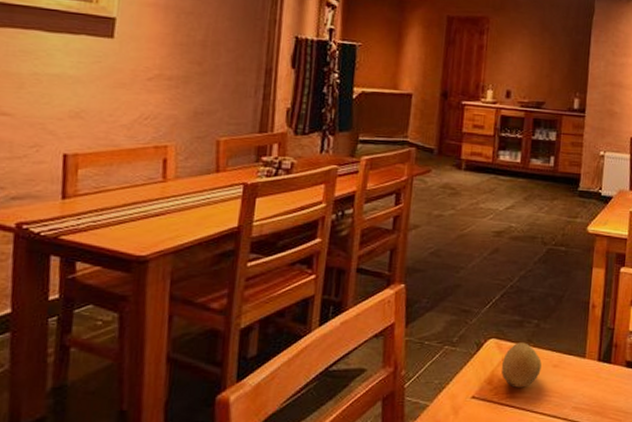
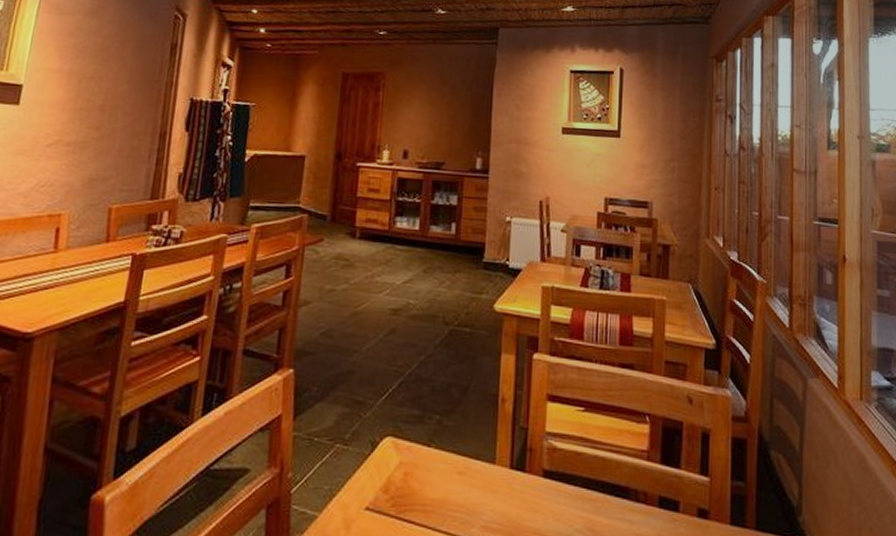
fruit: present [501,342,542,388] -> none [399,442,445,499]

